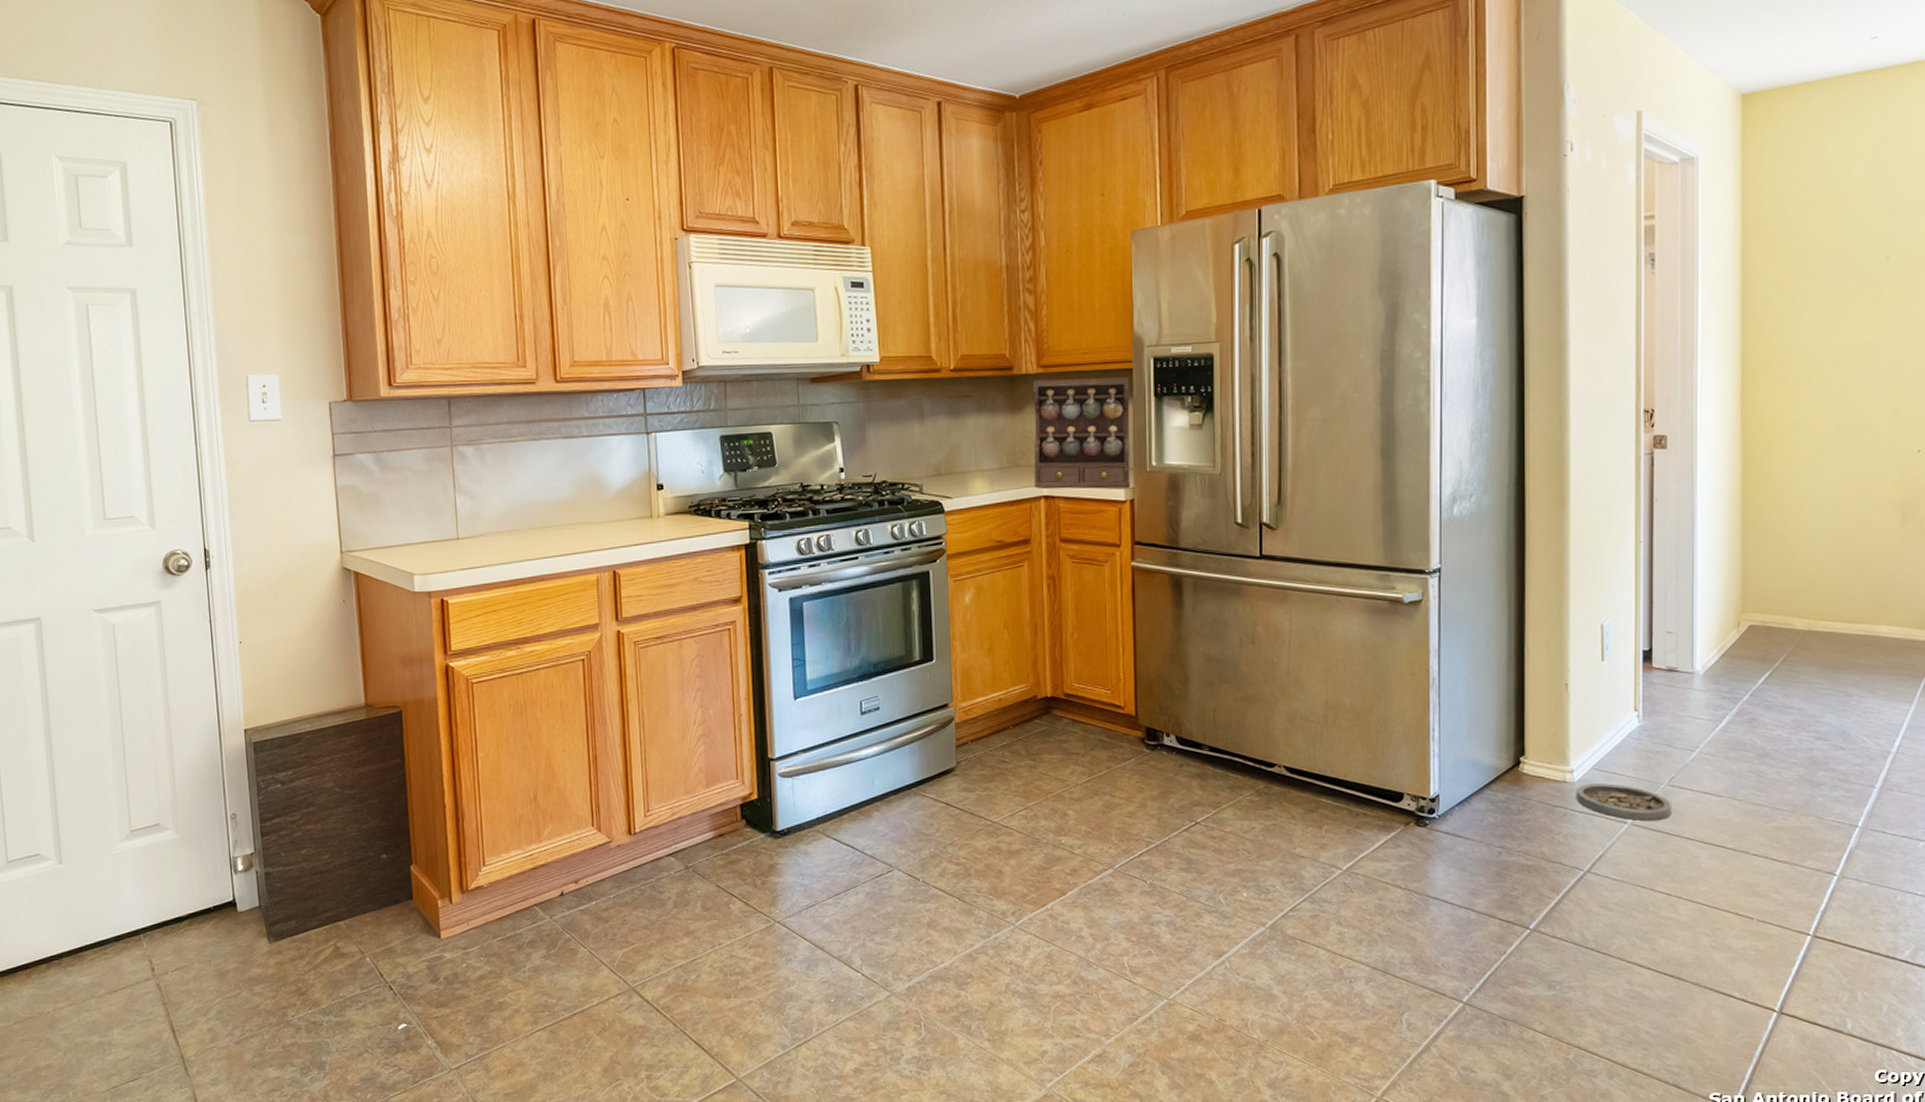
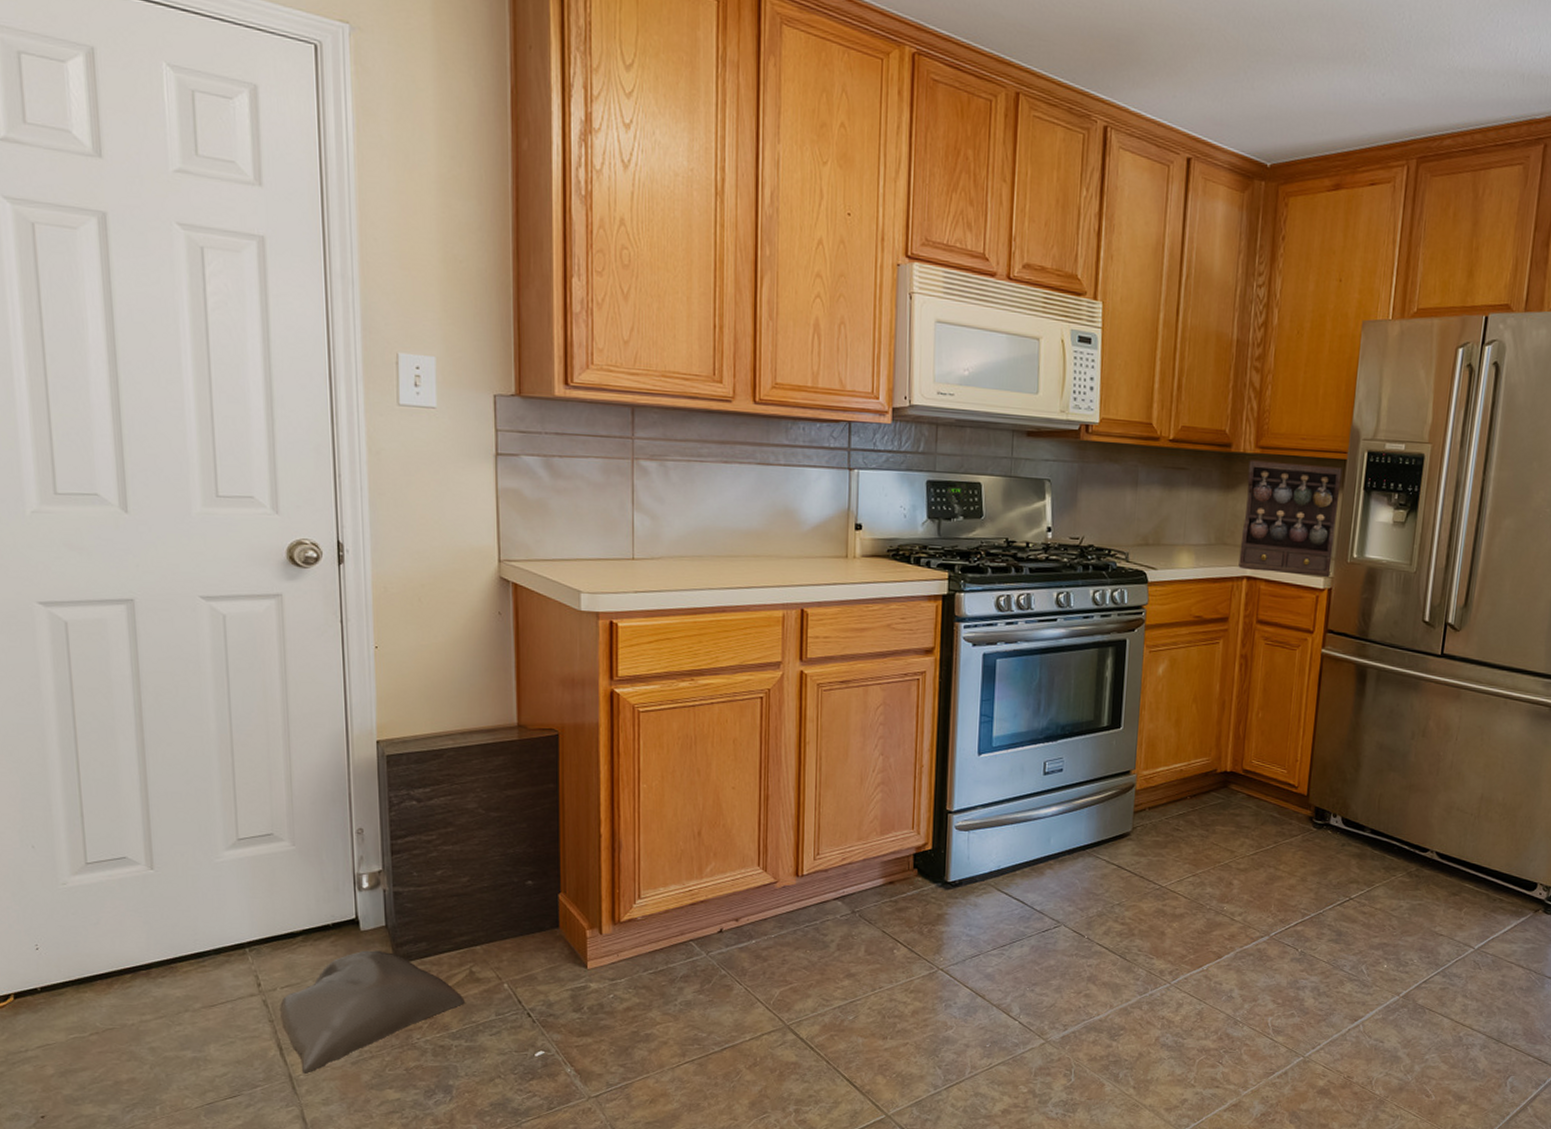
plastic bag: none [170,930,332,1054] -> present [278,950,465,1074]

